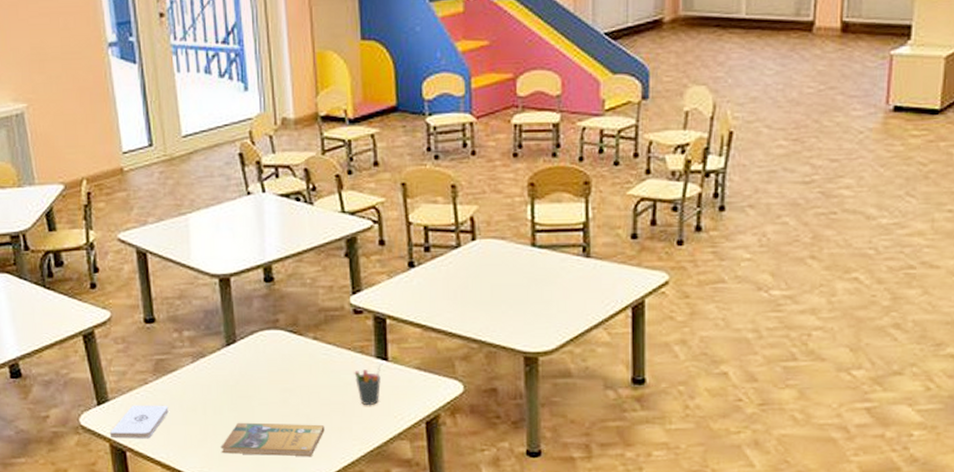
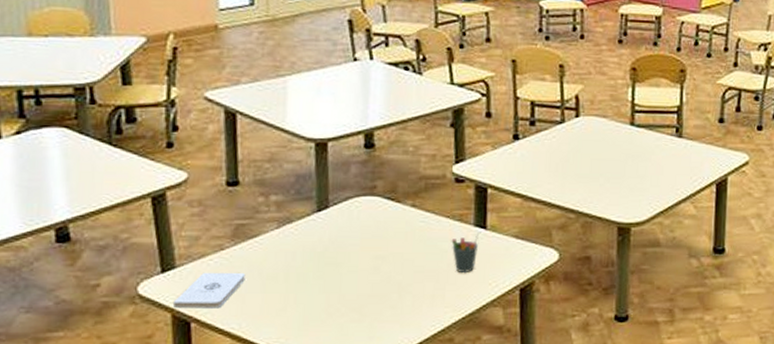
booklet: present [221,422,325,456] -> none [301,290,417,324]

